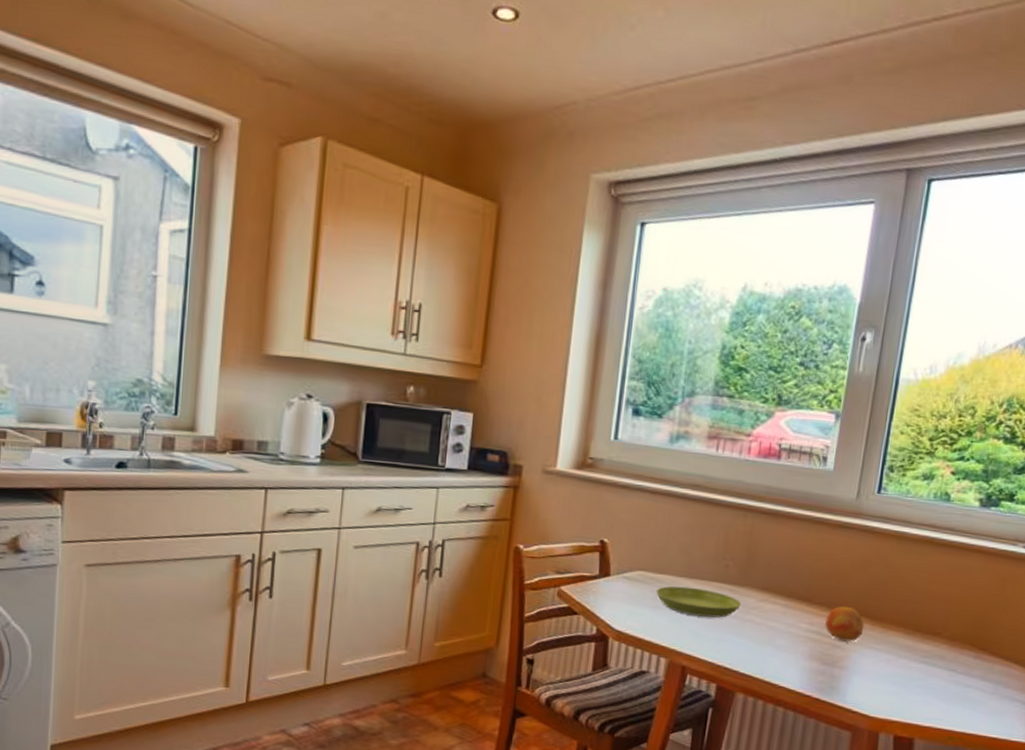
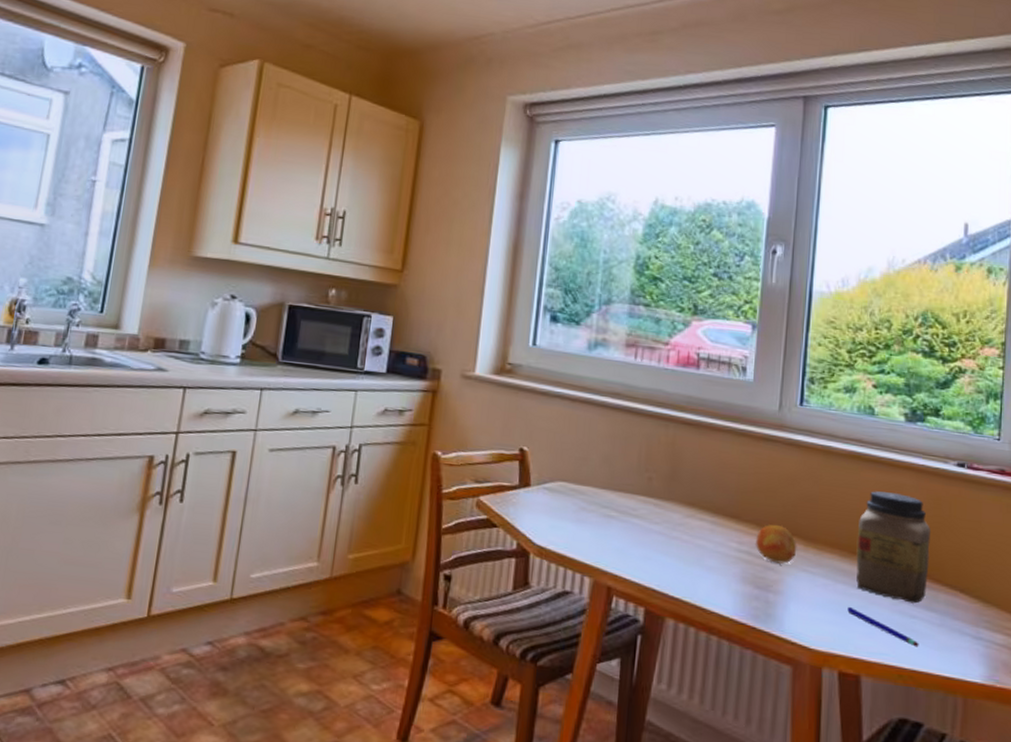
saucer: present [655,586,741,618] -> none [577,498,667,534]
pen: none [907,678,971,713] -> present [847,606,919,648]
jar: none [918,573,993,675] -> present [856,491,930,604]

